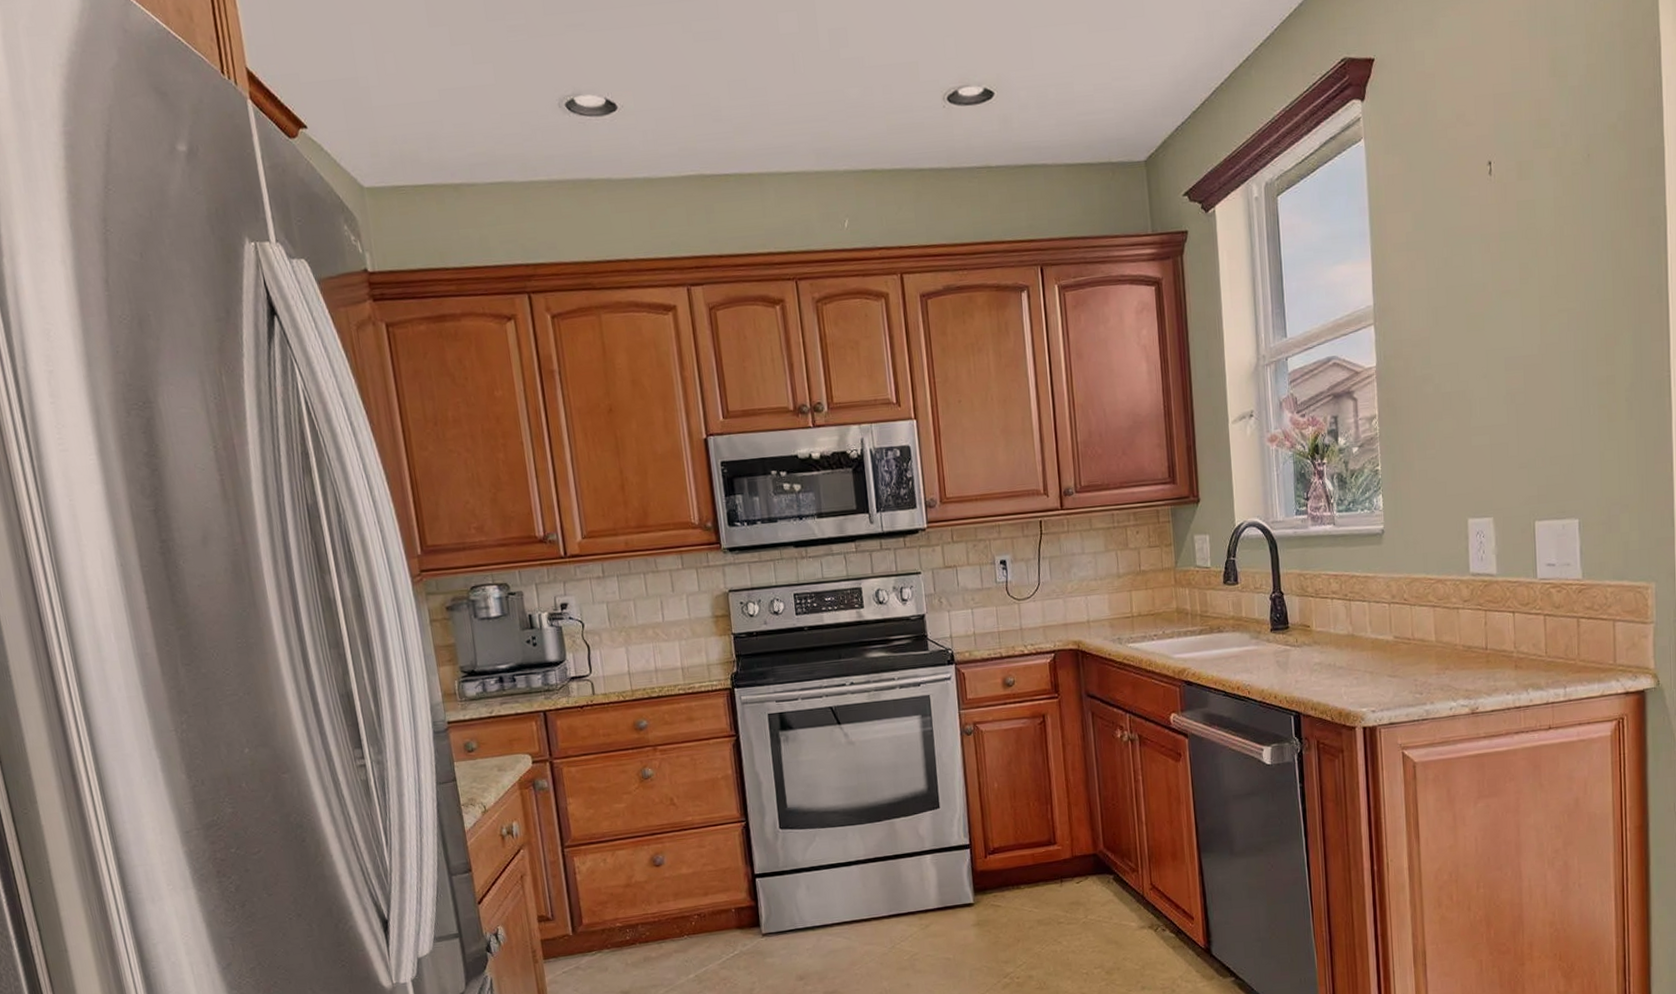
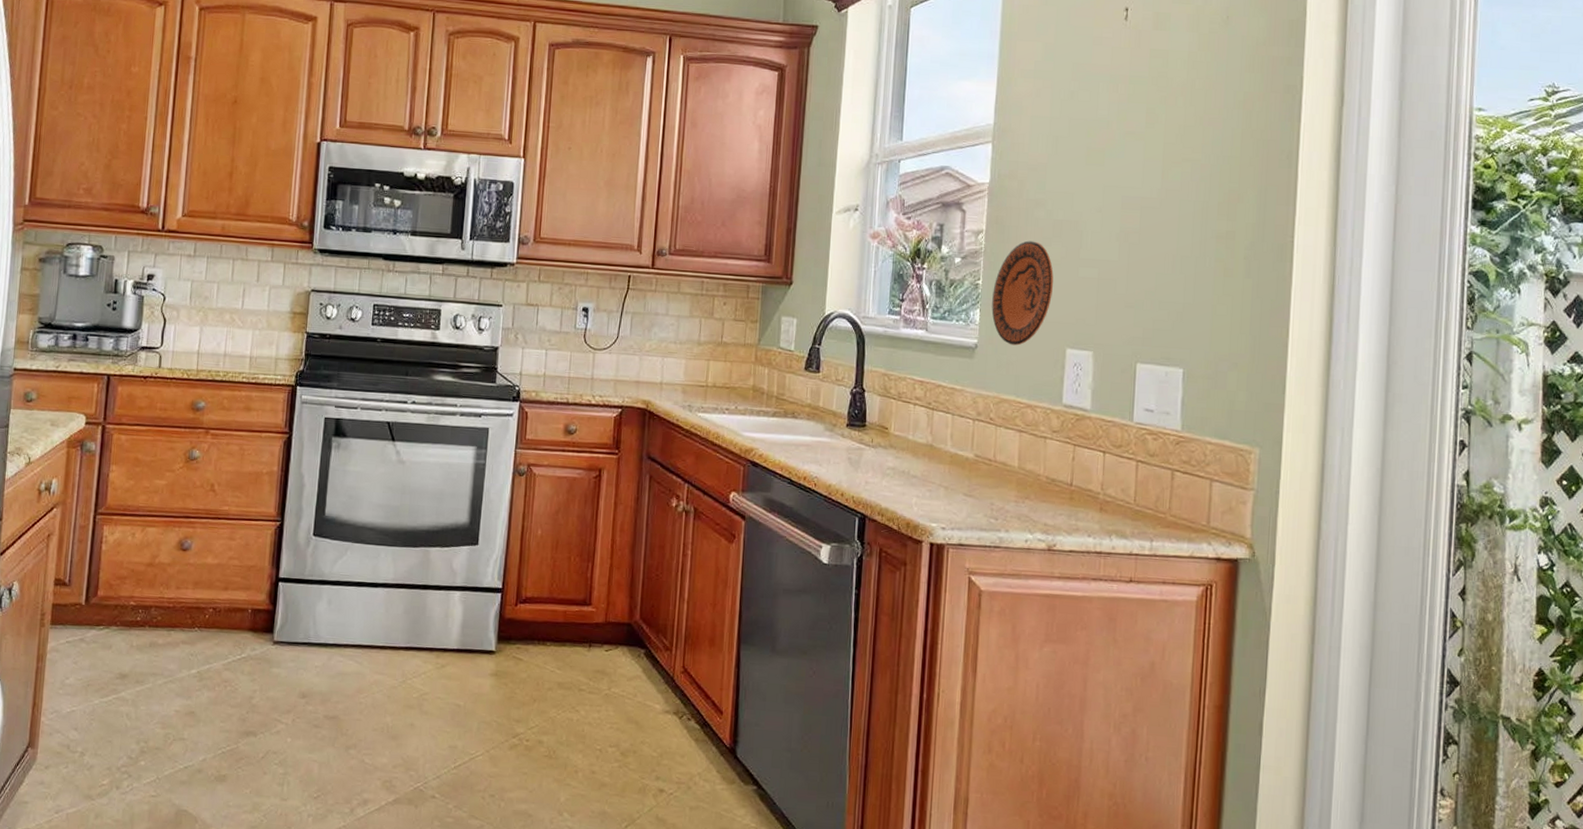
decorative plate: none [1392,418,1449,525] -> present [991,240,1054,346]

